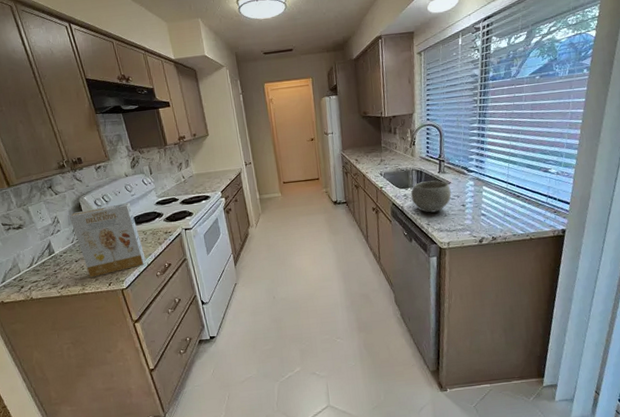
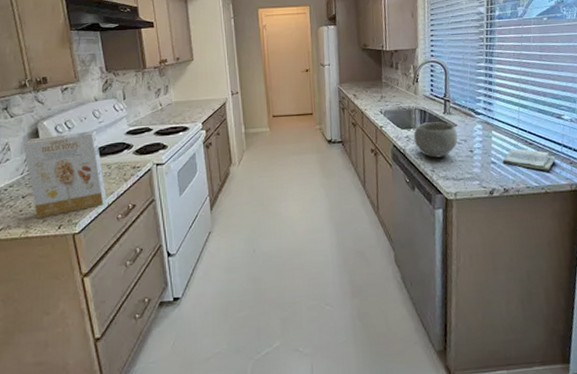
dish towel: none [491,201,541,220] -> present [502,148,556,171]

